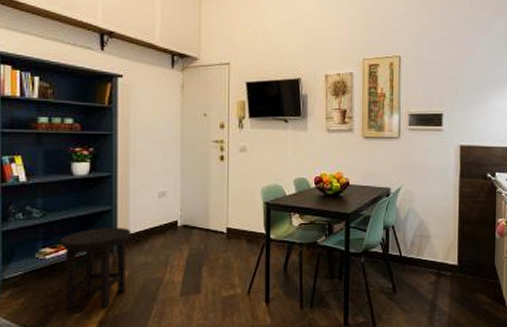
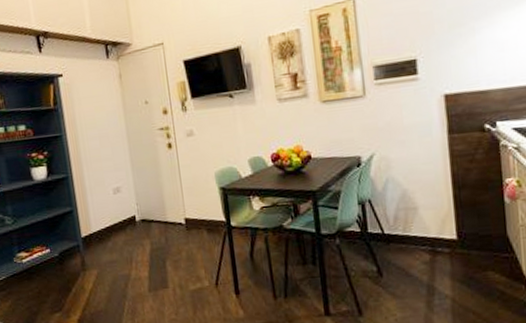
stool: present [59,228,131,310] -> none [31,227,97,310]

